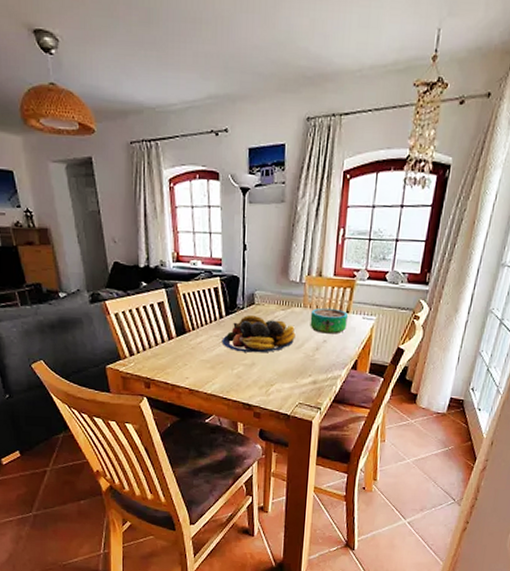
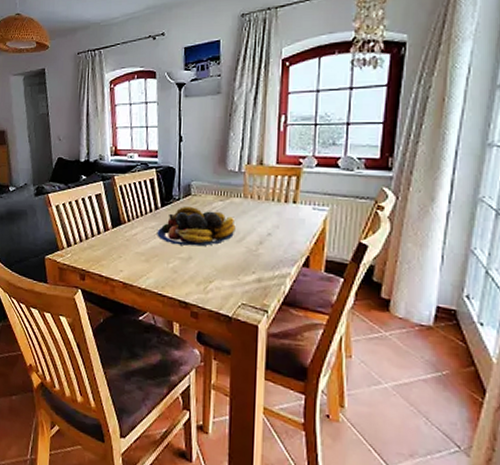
decorative bowl: present [310,307,349,334] -> none [251,197,296,227]

